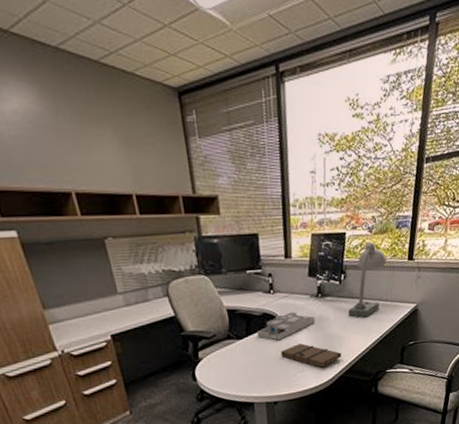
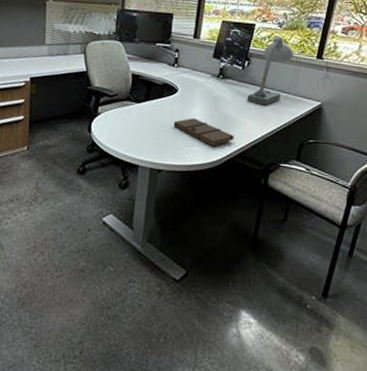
desk organizer: present [256,311,316,341] -> none [154,87,213,111]

